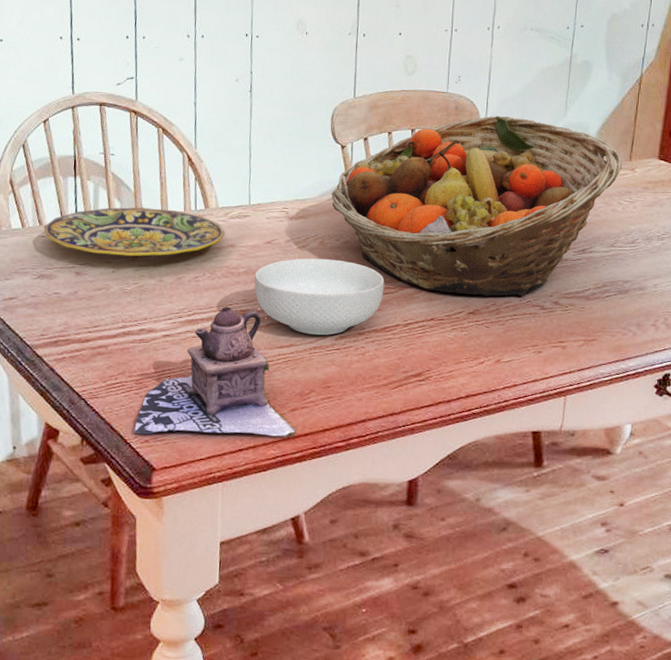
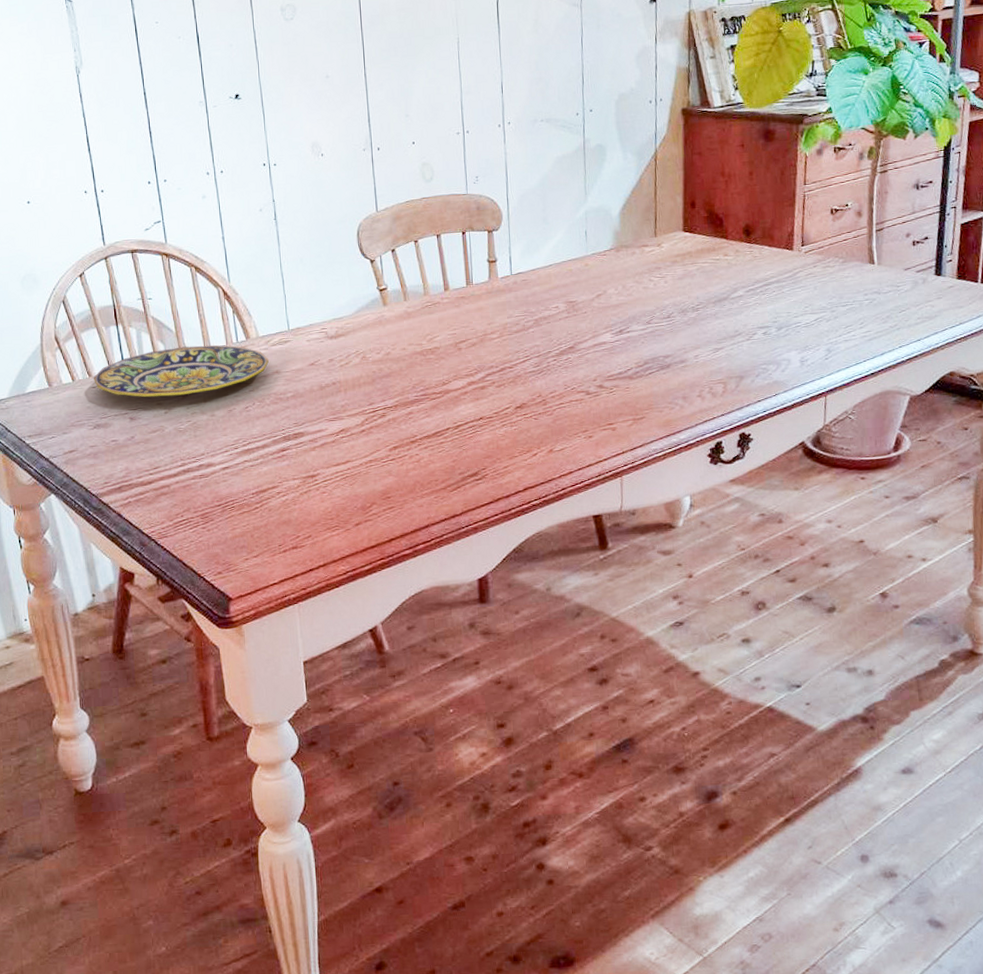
teapot: present [134,306,296,438] -> none [206,432,363,568]
cereal bowl: present [254,258,385,336] -> none [302,372,431,449]
fruit basket: present [331,115,622,297] -> none [367,209,648,391]

